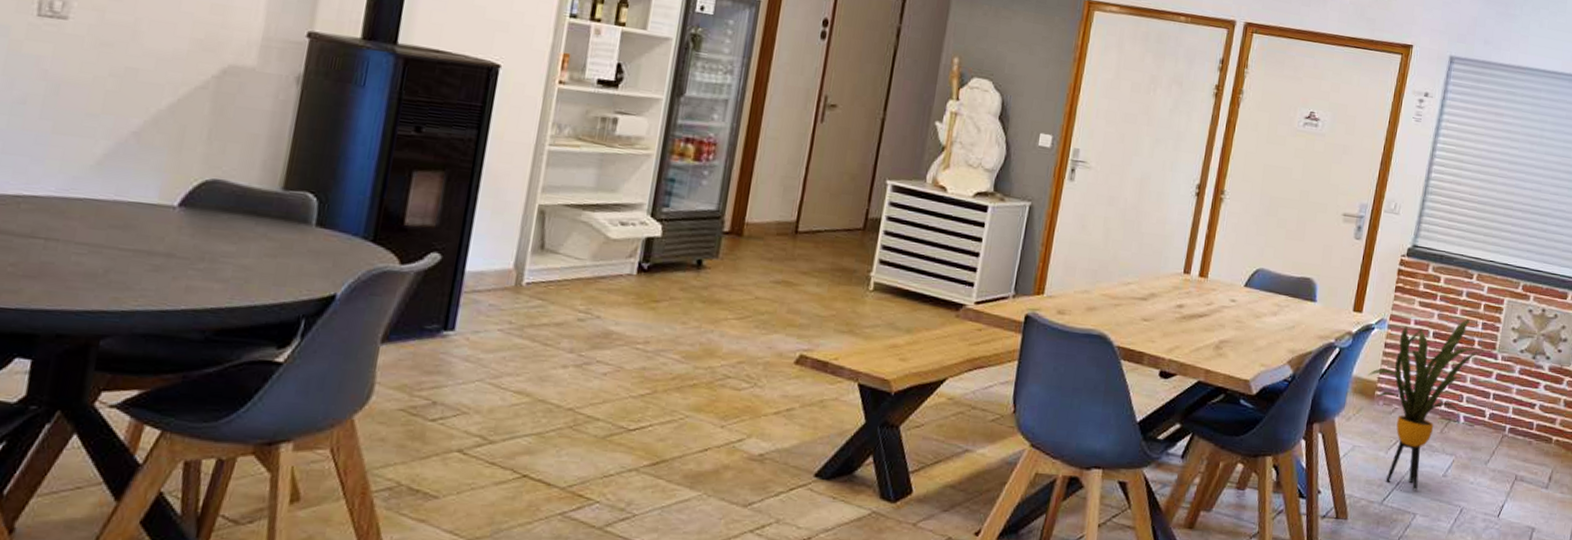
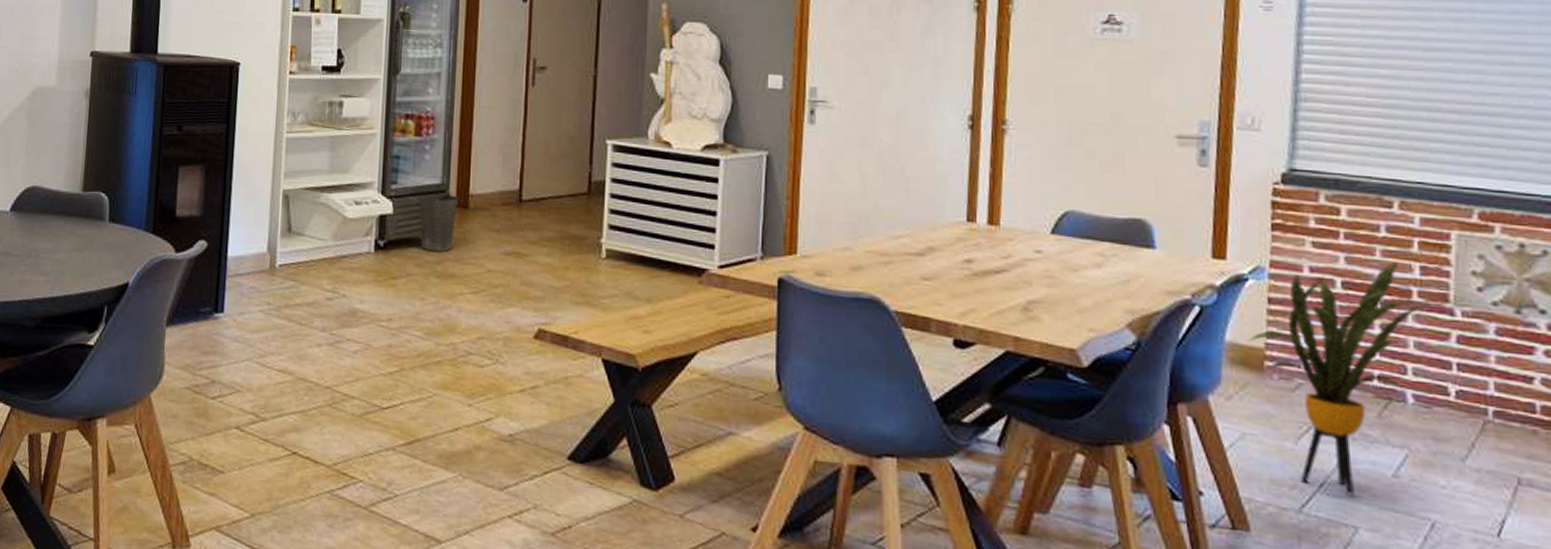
waste basket: none [688,219,734,277] -> present [418,194,459,252]

